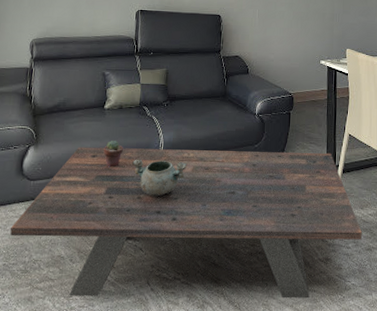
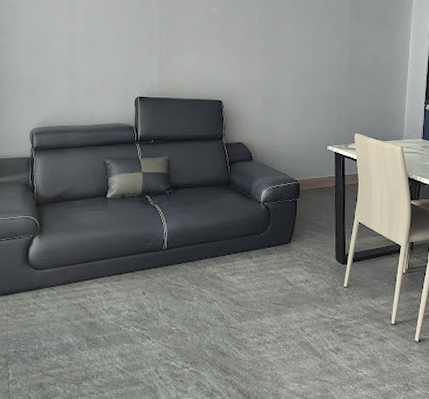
coffee table: present [10,147,362,299] -> none [19,236,374,389]
potted succulent: present [103,141,123,168] -> none [107,230,127,257]
decorative bowl: present [132,159,187,196] -> none [137,248,191,285]

